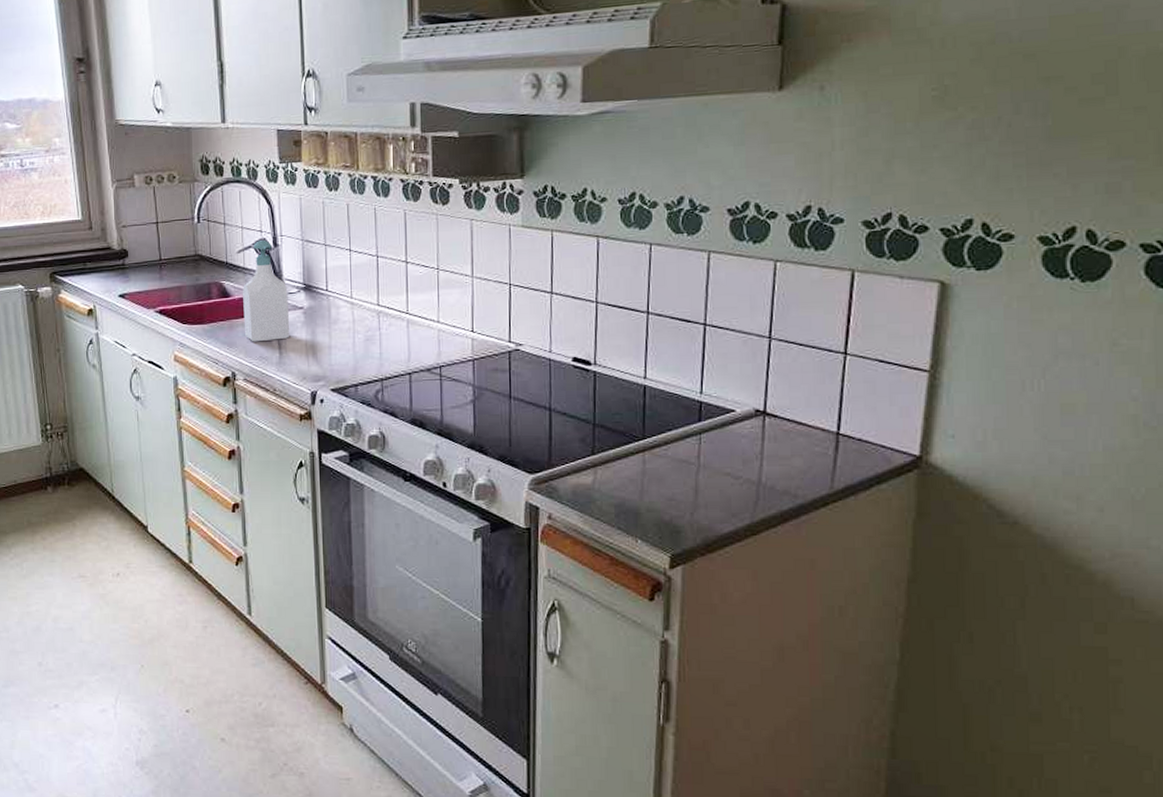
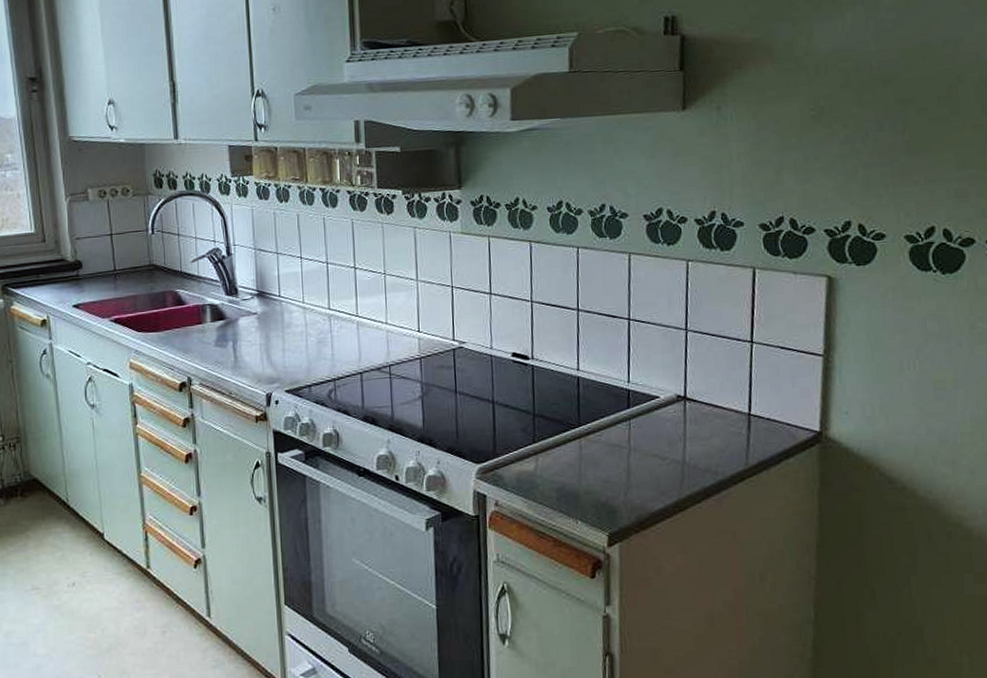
soap bottle: present [243,240,290,342] -> none [197,250,245,348]

